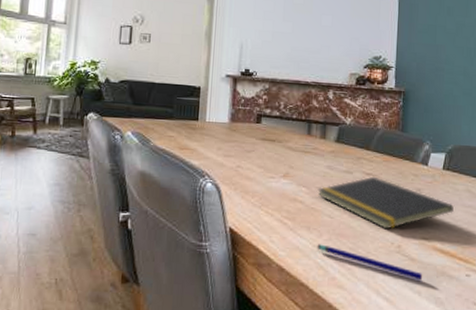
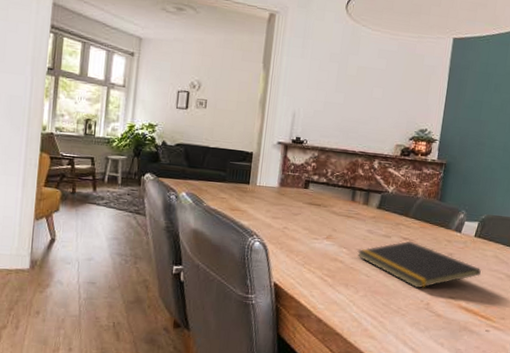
pen: present [317,244,423,281] -> none [353,299,447,334]

